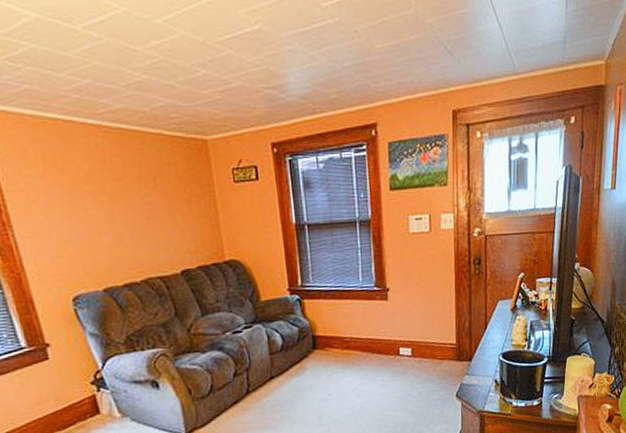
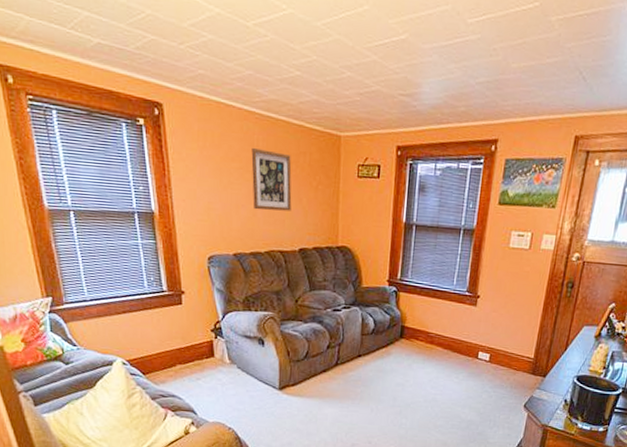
wall art: none [104,164,164,235] -> present [251,147,292,211]

